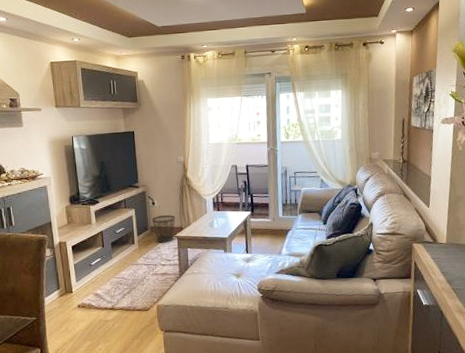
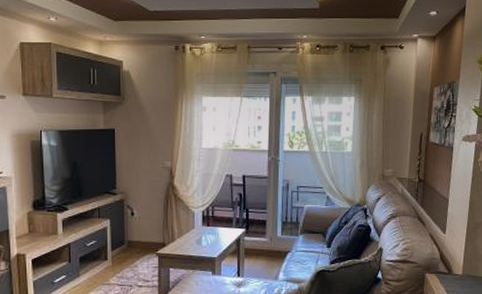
wastebasket: present [151,215,176,243] -> none [129,228,158,261]

